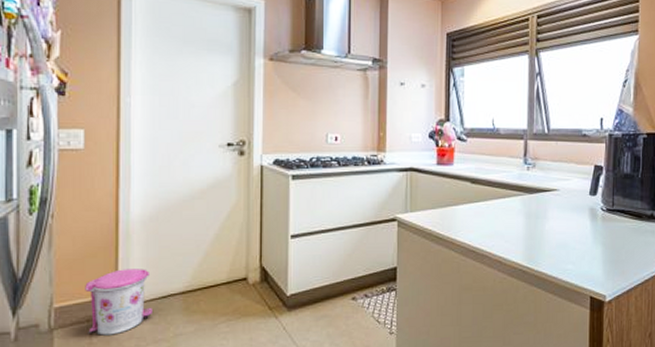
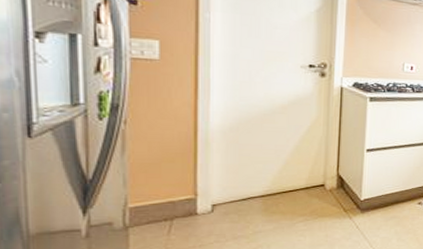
trash can: present [85,269,152,336] -> none [162,174,232,233]

